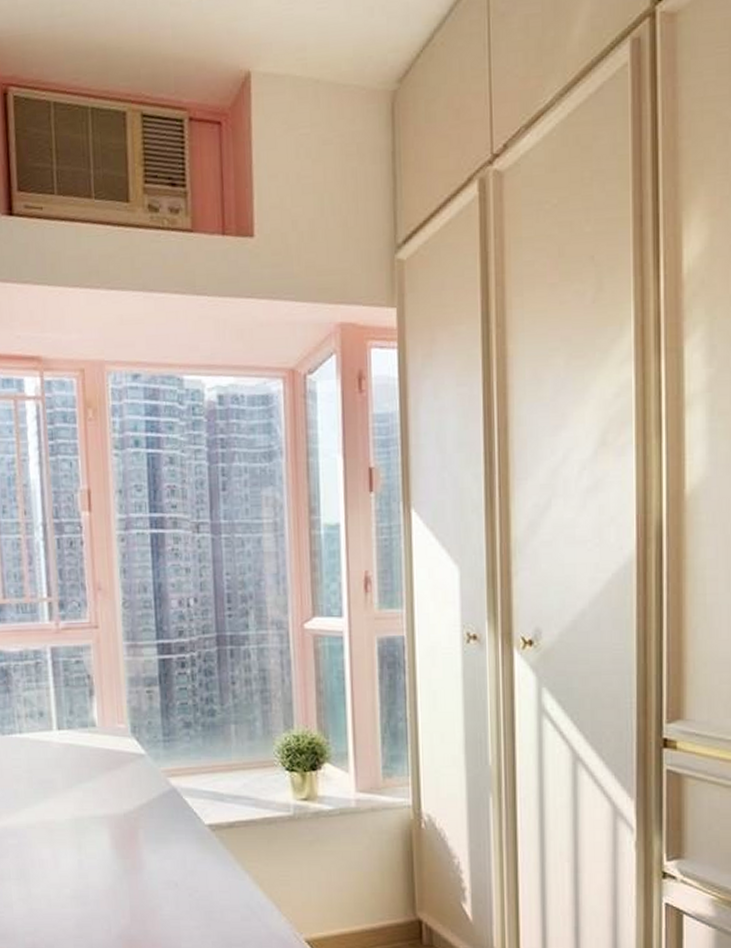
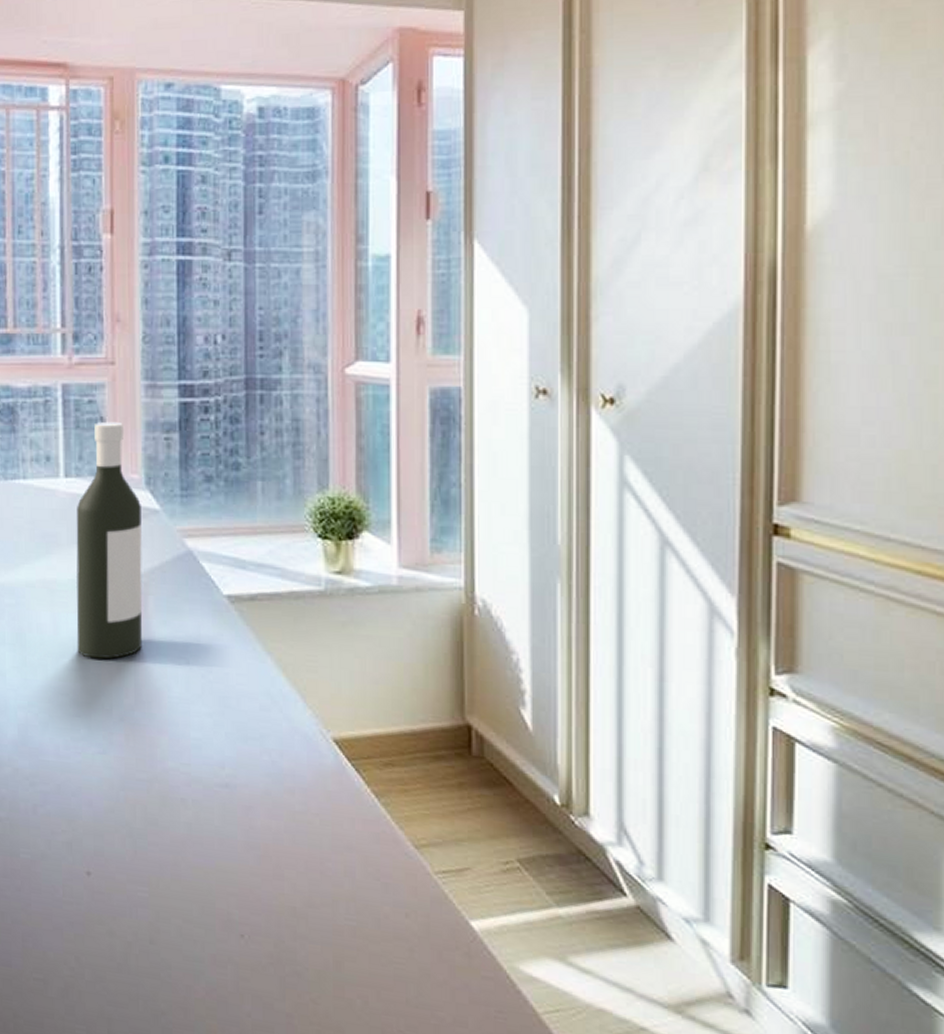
bottle: none [69,678,135,887] -> present [76,421,143,659]

